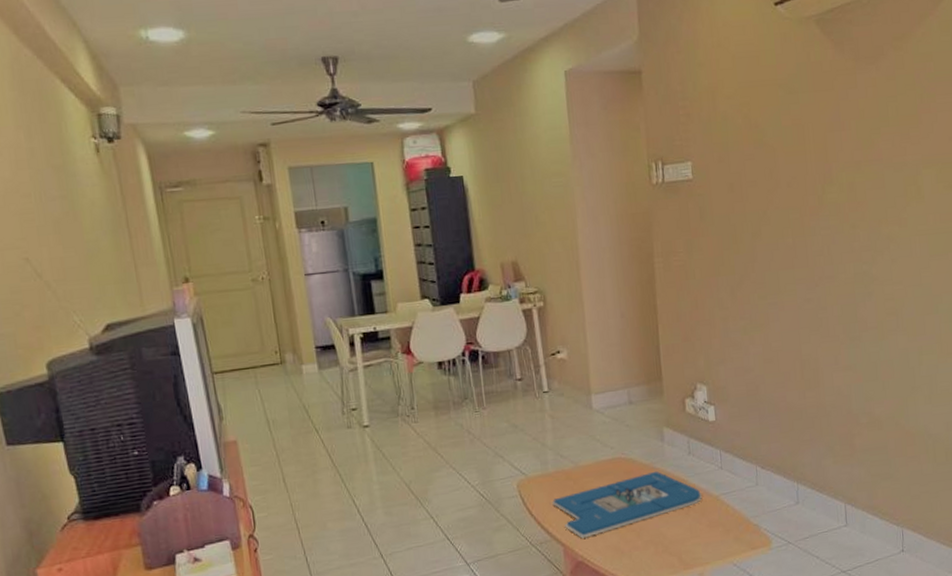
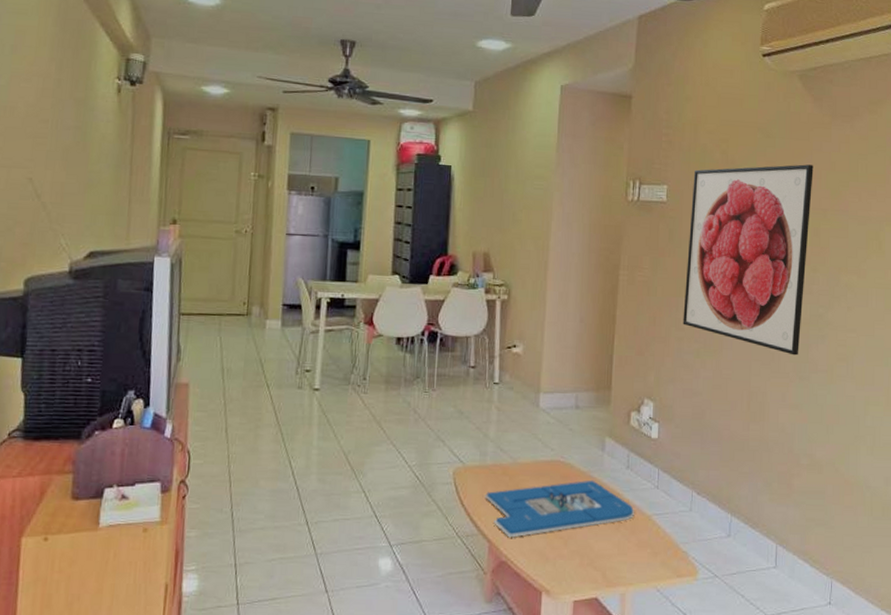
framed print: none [717,116,847,317] -> present [683,164,814,356]

